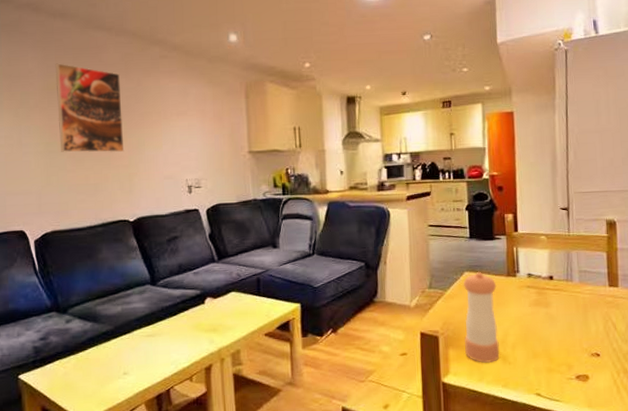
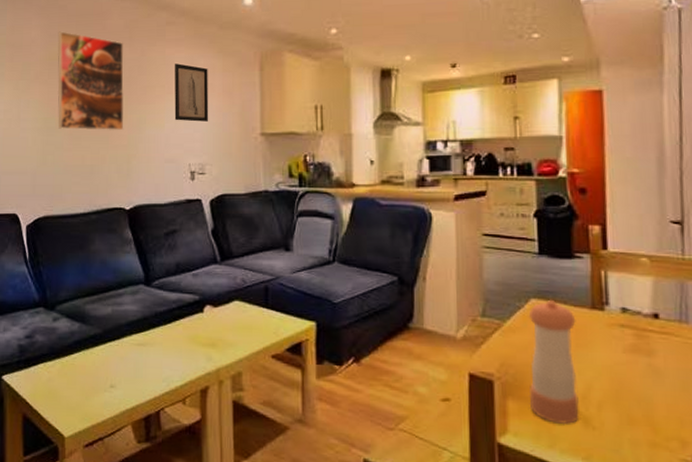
wall art: none [169,92,203,143] -> present [174,63,209,122]

